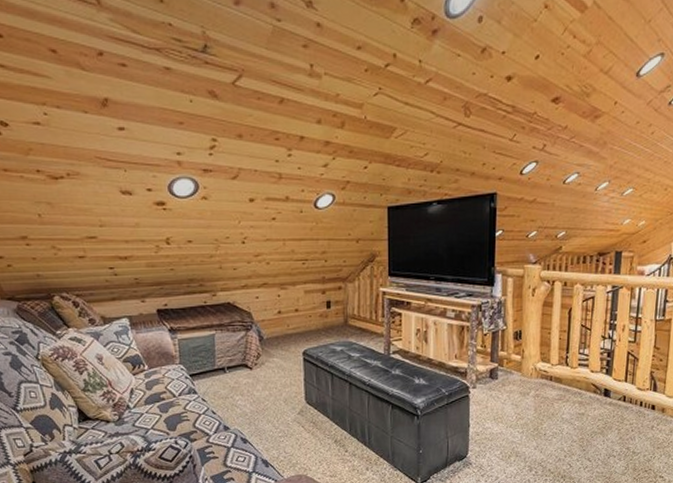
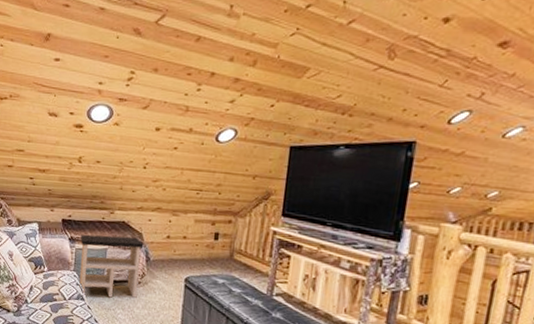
side table: none [182,317,255,385] -> present [79,234,144,299]

